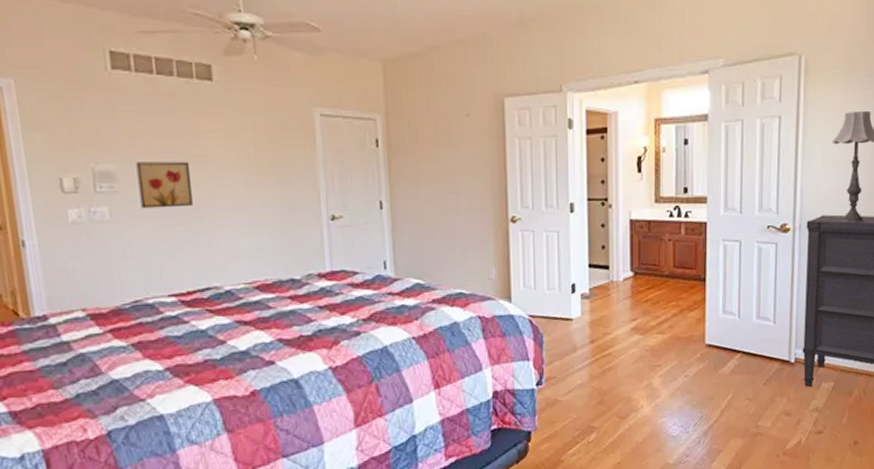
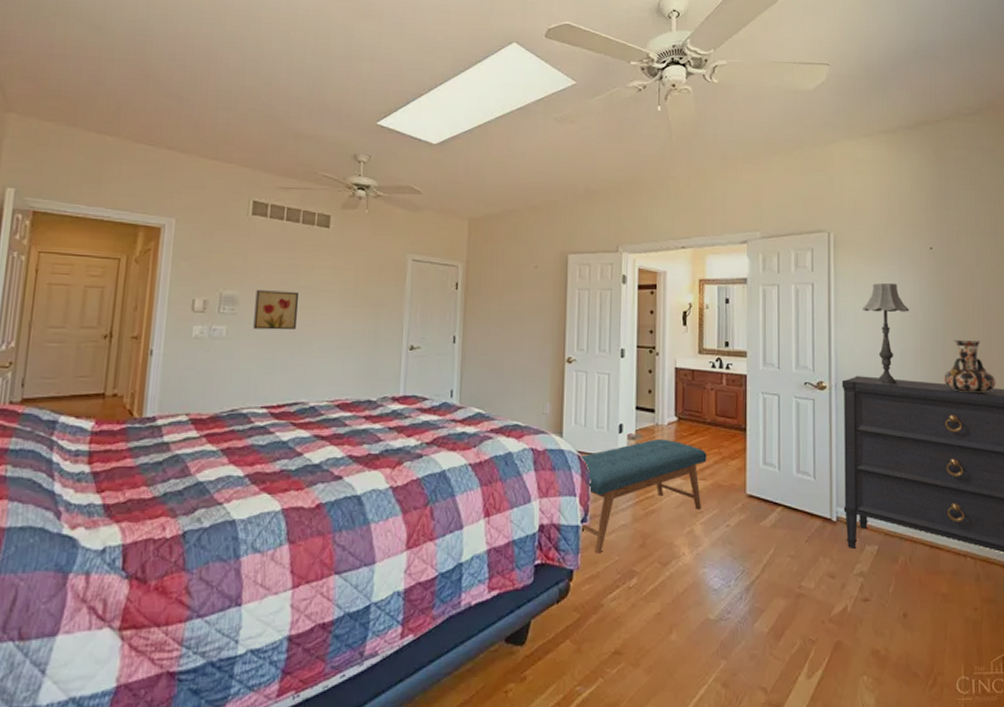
bench: none [530,295,665,414] -> present [579,438,707,554]

